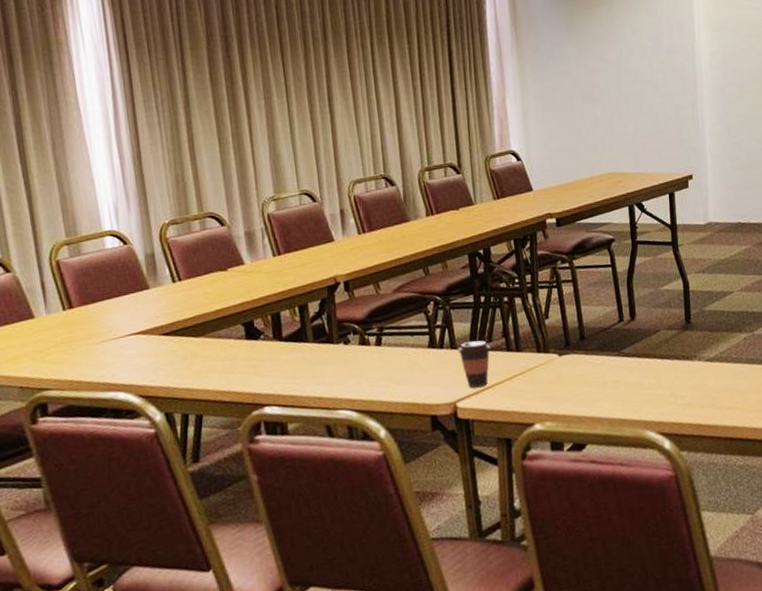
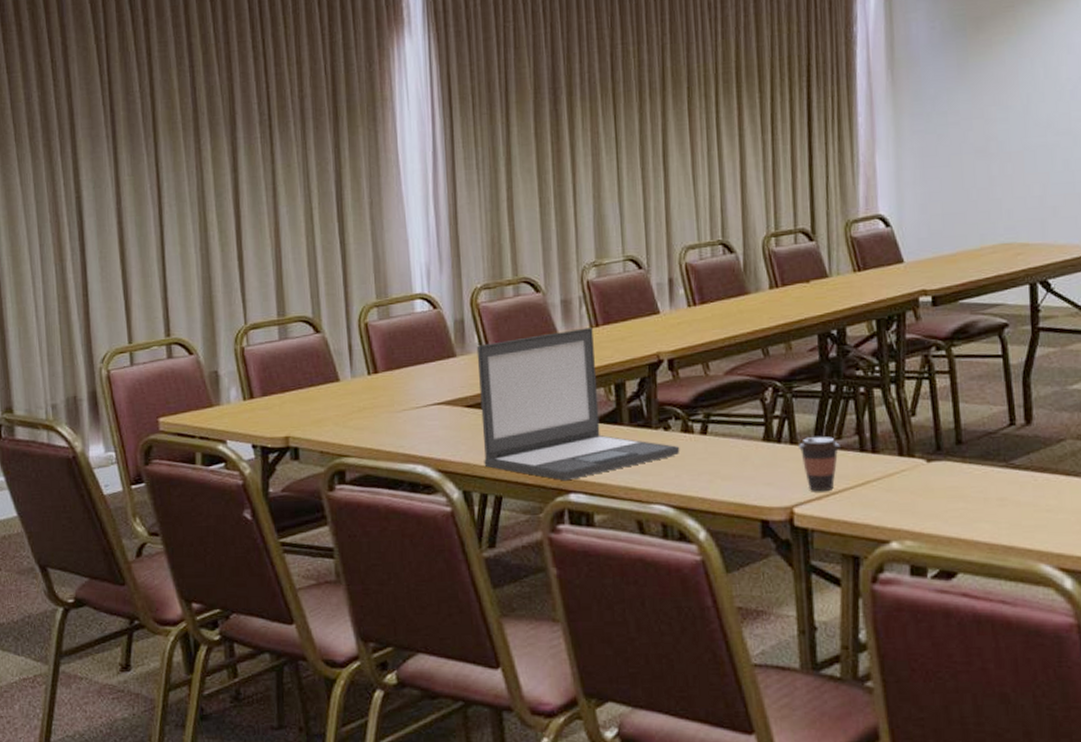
laptop: none [168,255,360,396] -> present [476,326,680,481]

